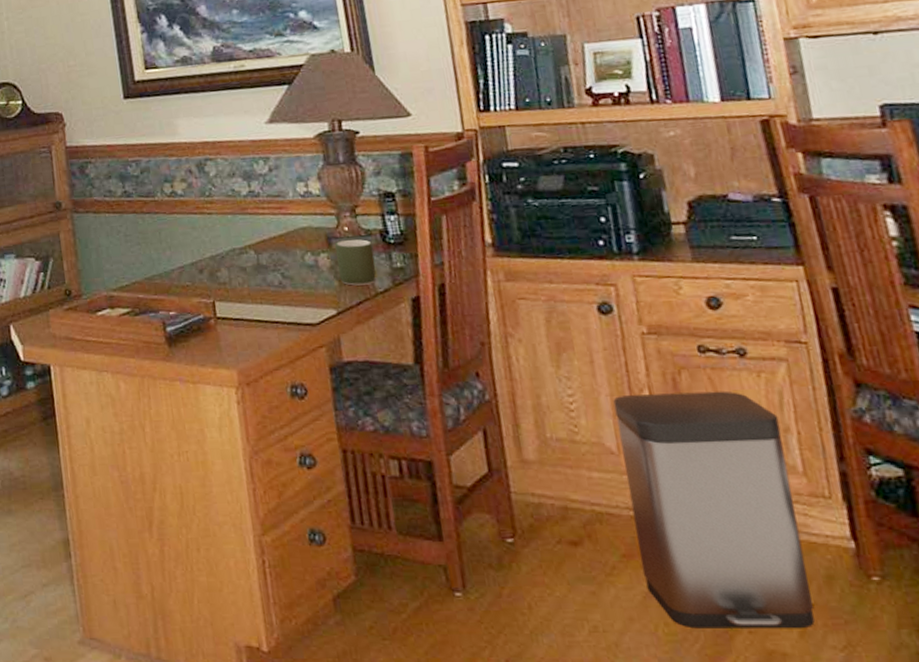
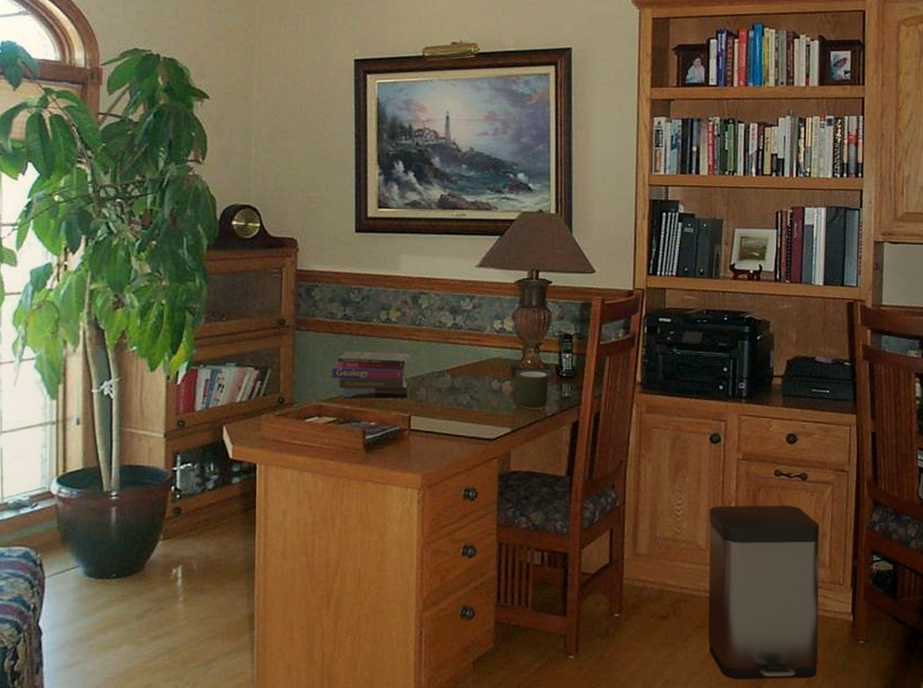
books: none [118,229,208,287] -> present [332,351,412,399]

